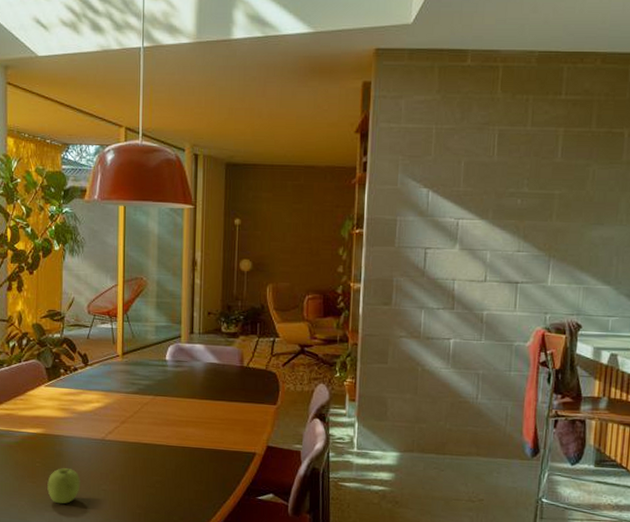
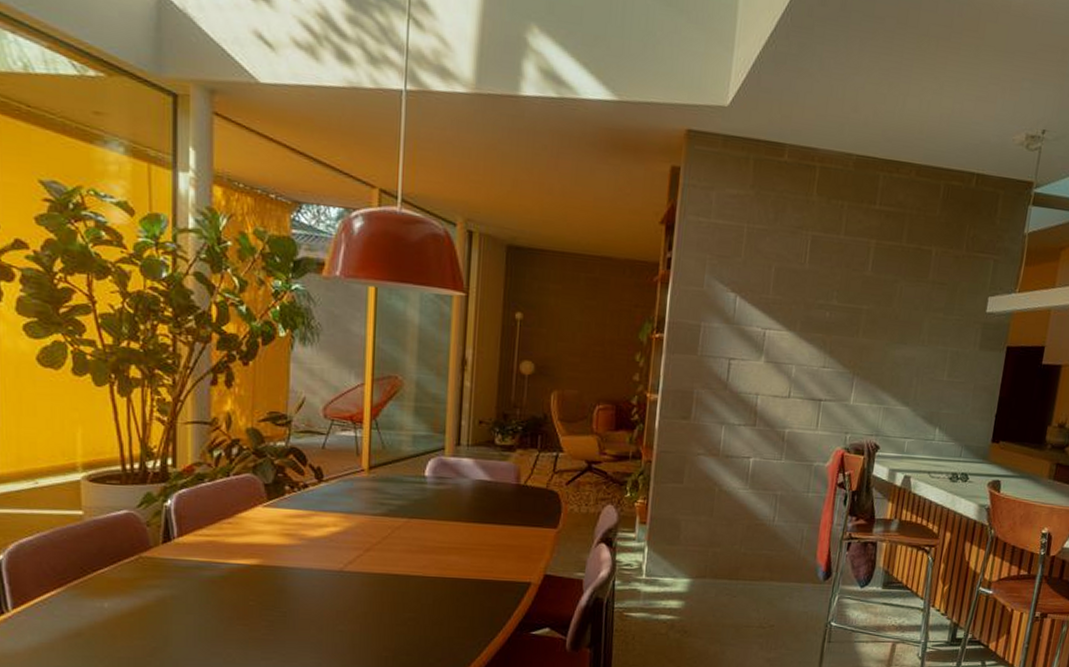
fruit: present [47,468,80,504] -> none [264,606,310,650]

